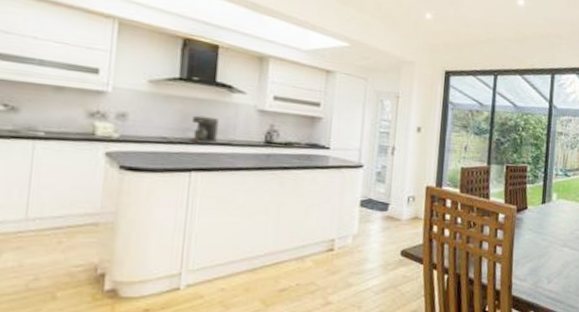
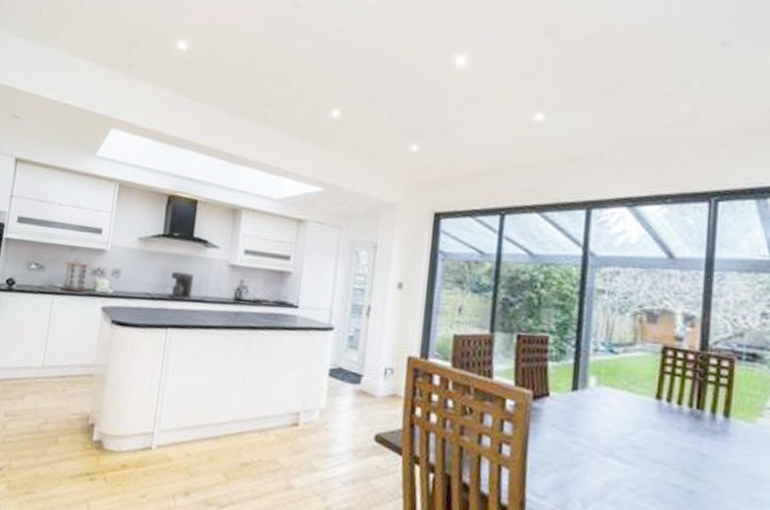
spice rack: none [44,99,85,137] -> present [61,258,90,292]

